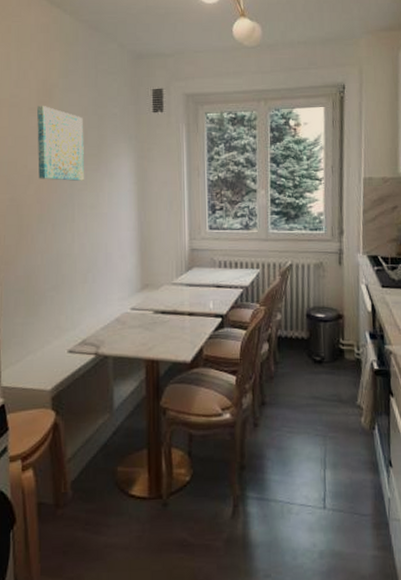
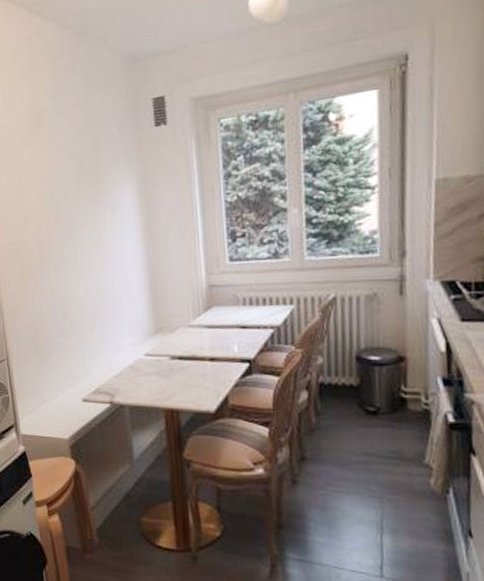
wall art: present [37,106,85,181] -> none [27,135,84,219]

